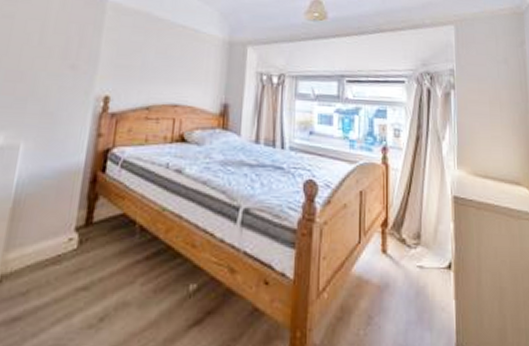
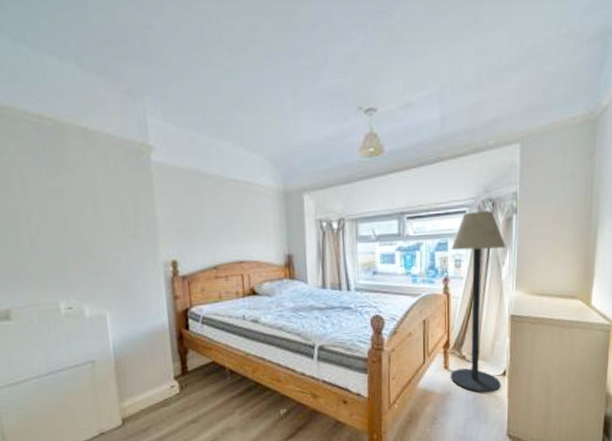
floor lamp: none [388,82,447,290] -> present [450,210,506,393]

